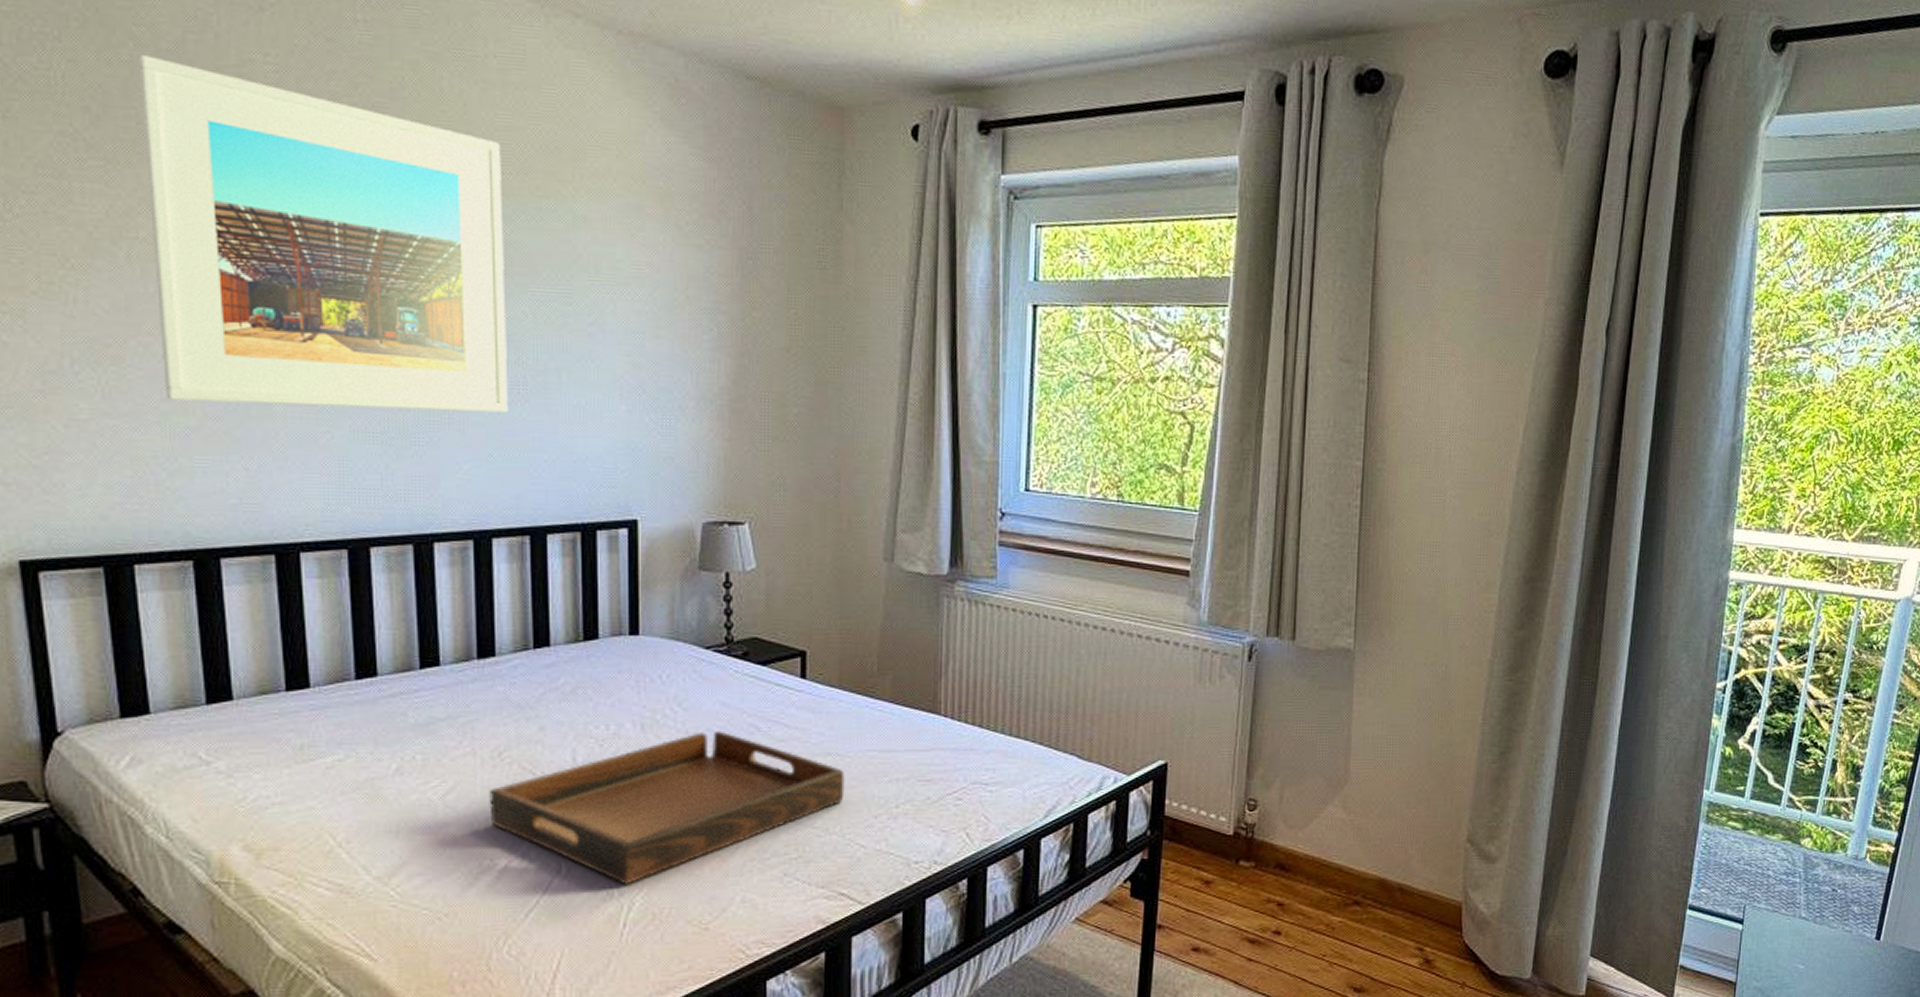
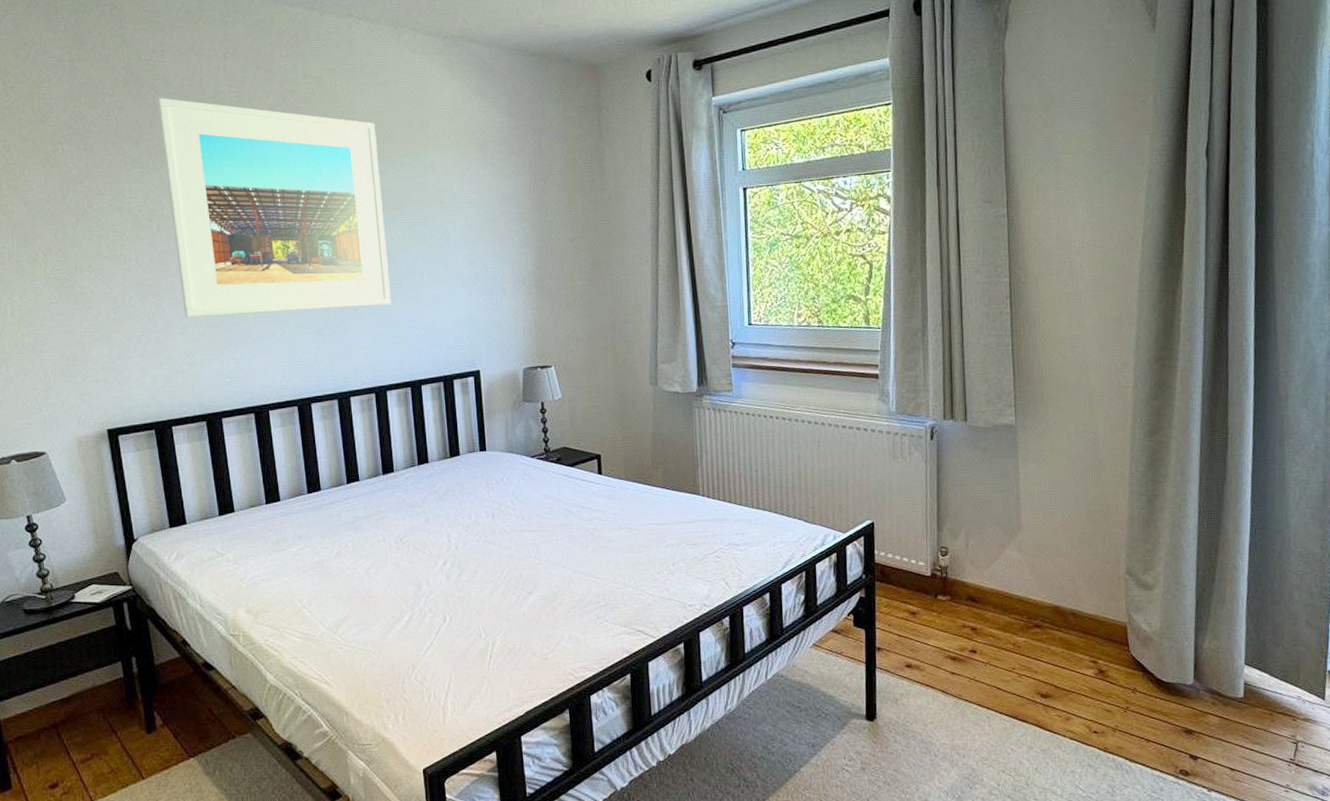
serving tray: present [489,730,845,885] -> none [396,515,635,629]

